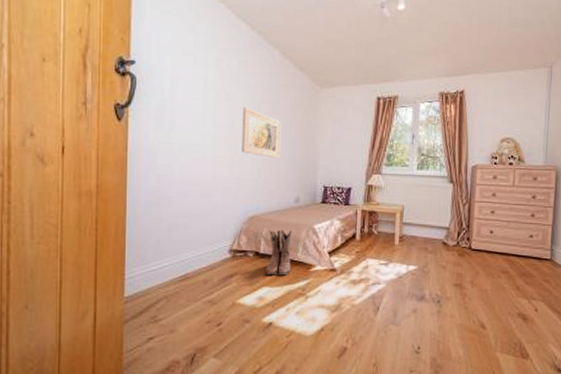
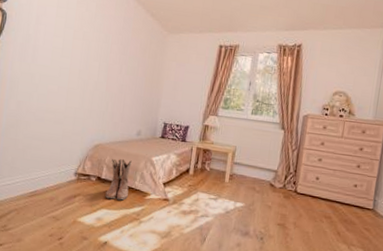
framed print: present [241,107,282,158] -> none [93,46,131,94]

